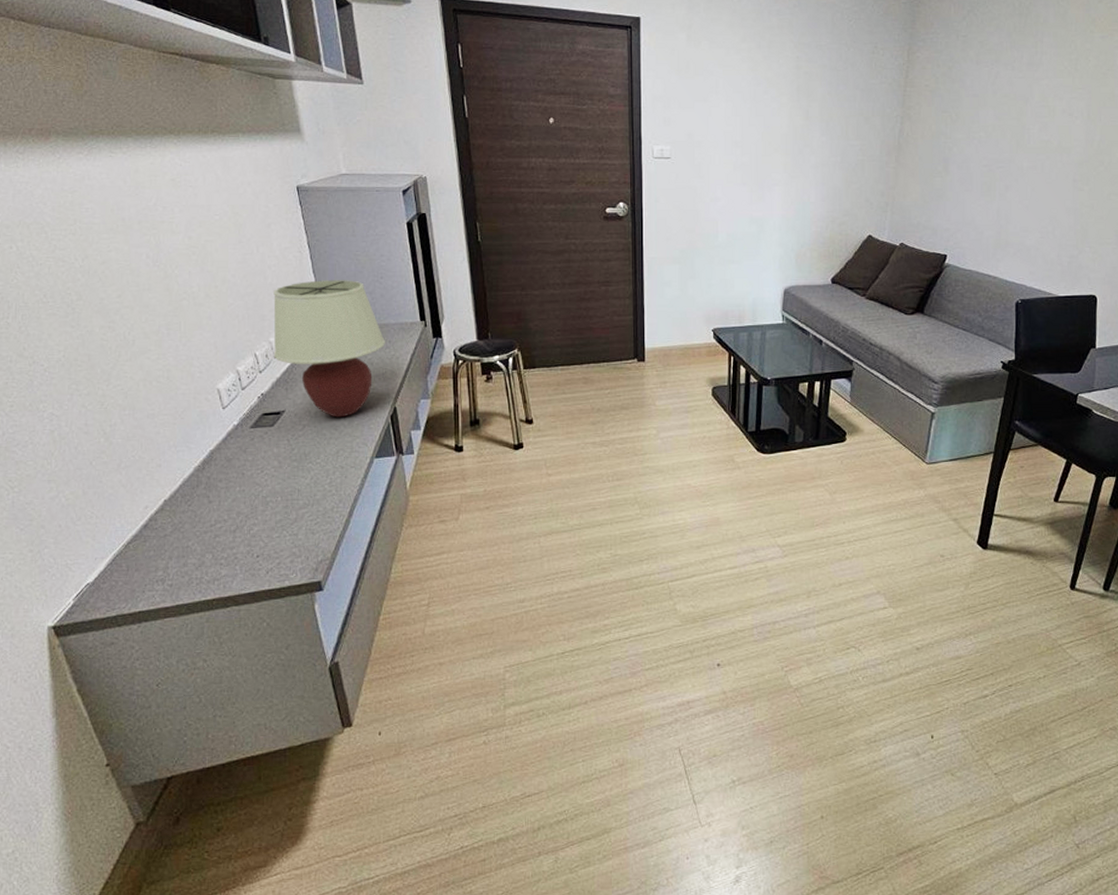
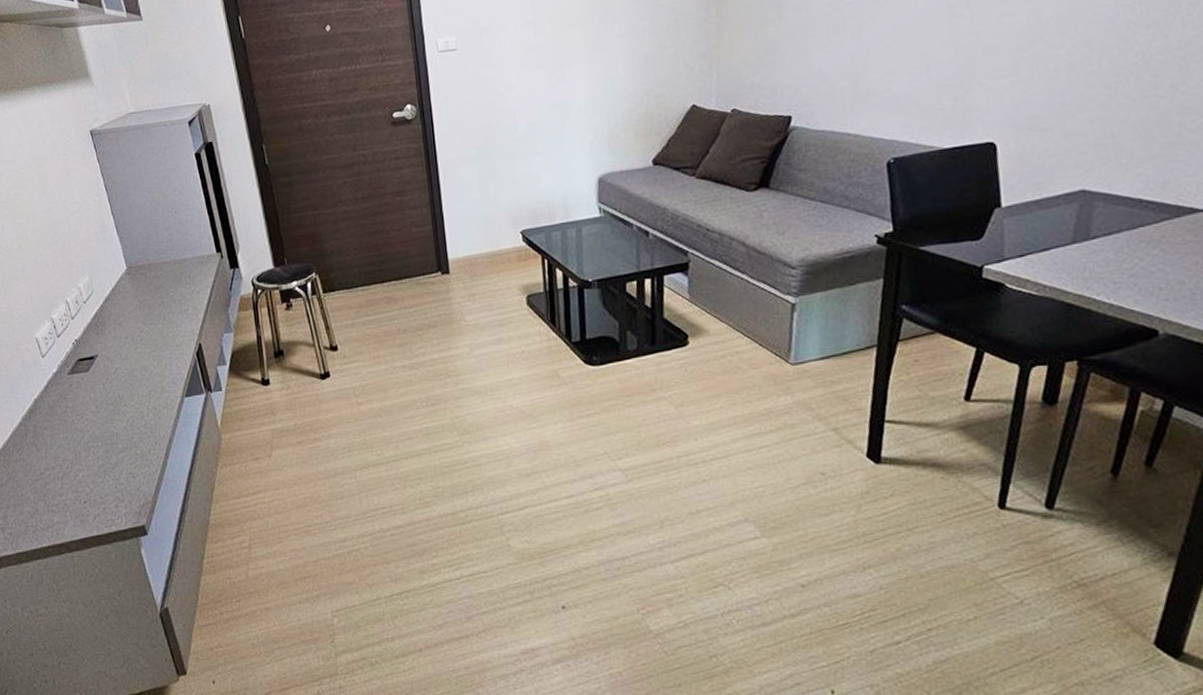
table lamp: present [273,280,386,418] -> none [78,218,186,358]

